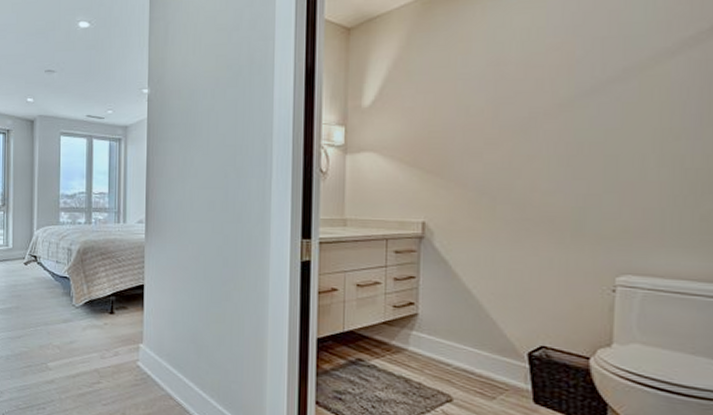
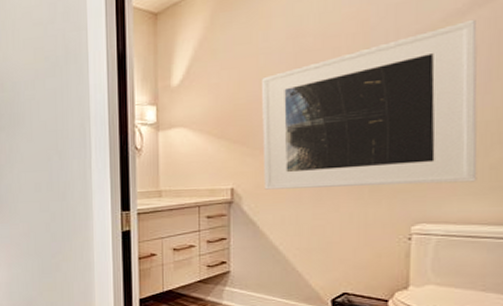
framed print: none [458,59,688,233] -> present [262,18,478,190]

